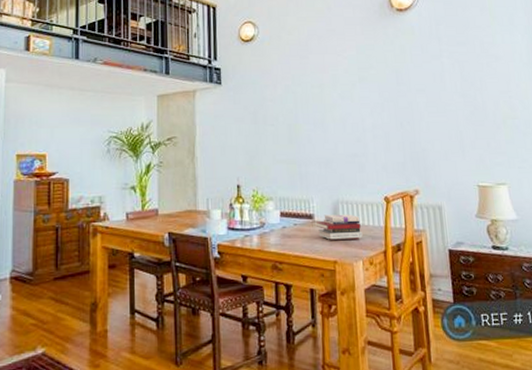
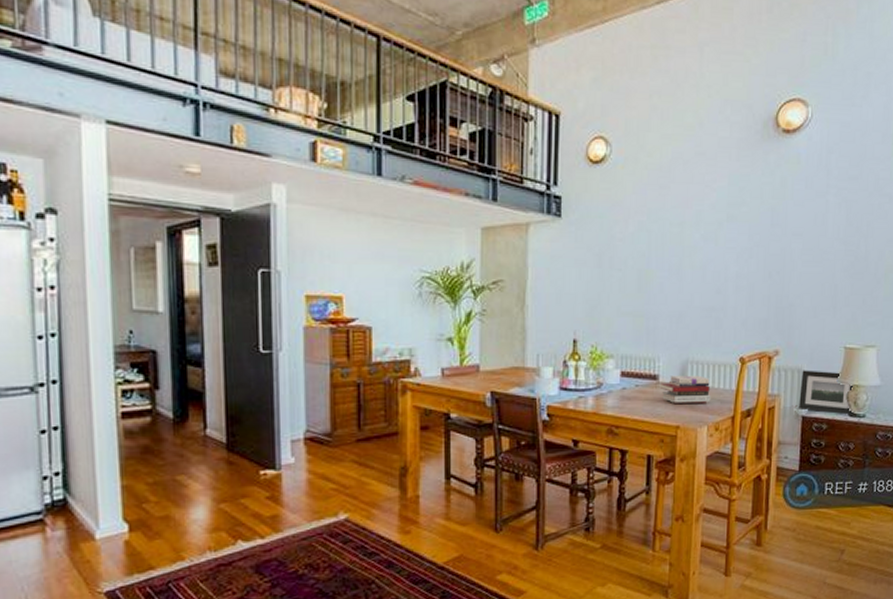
picture frame: none [442,206,498,248] -> present [799,370,855,415]

